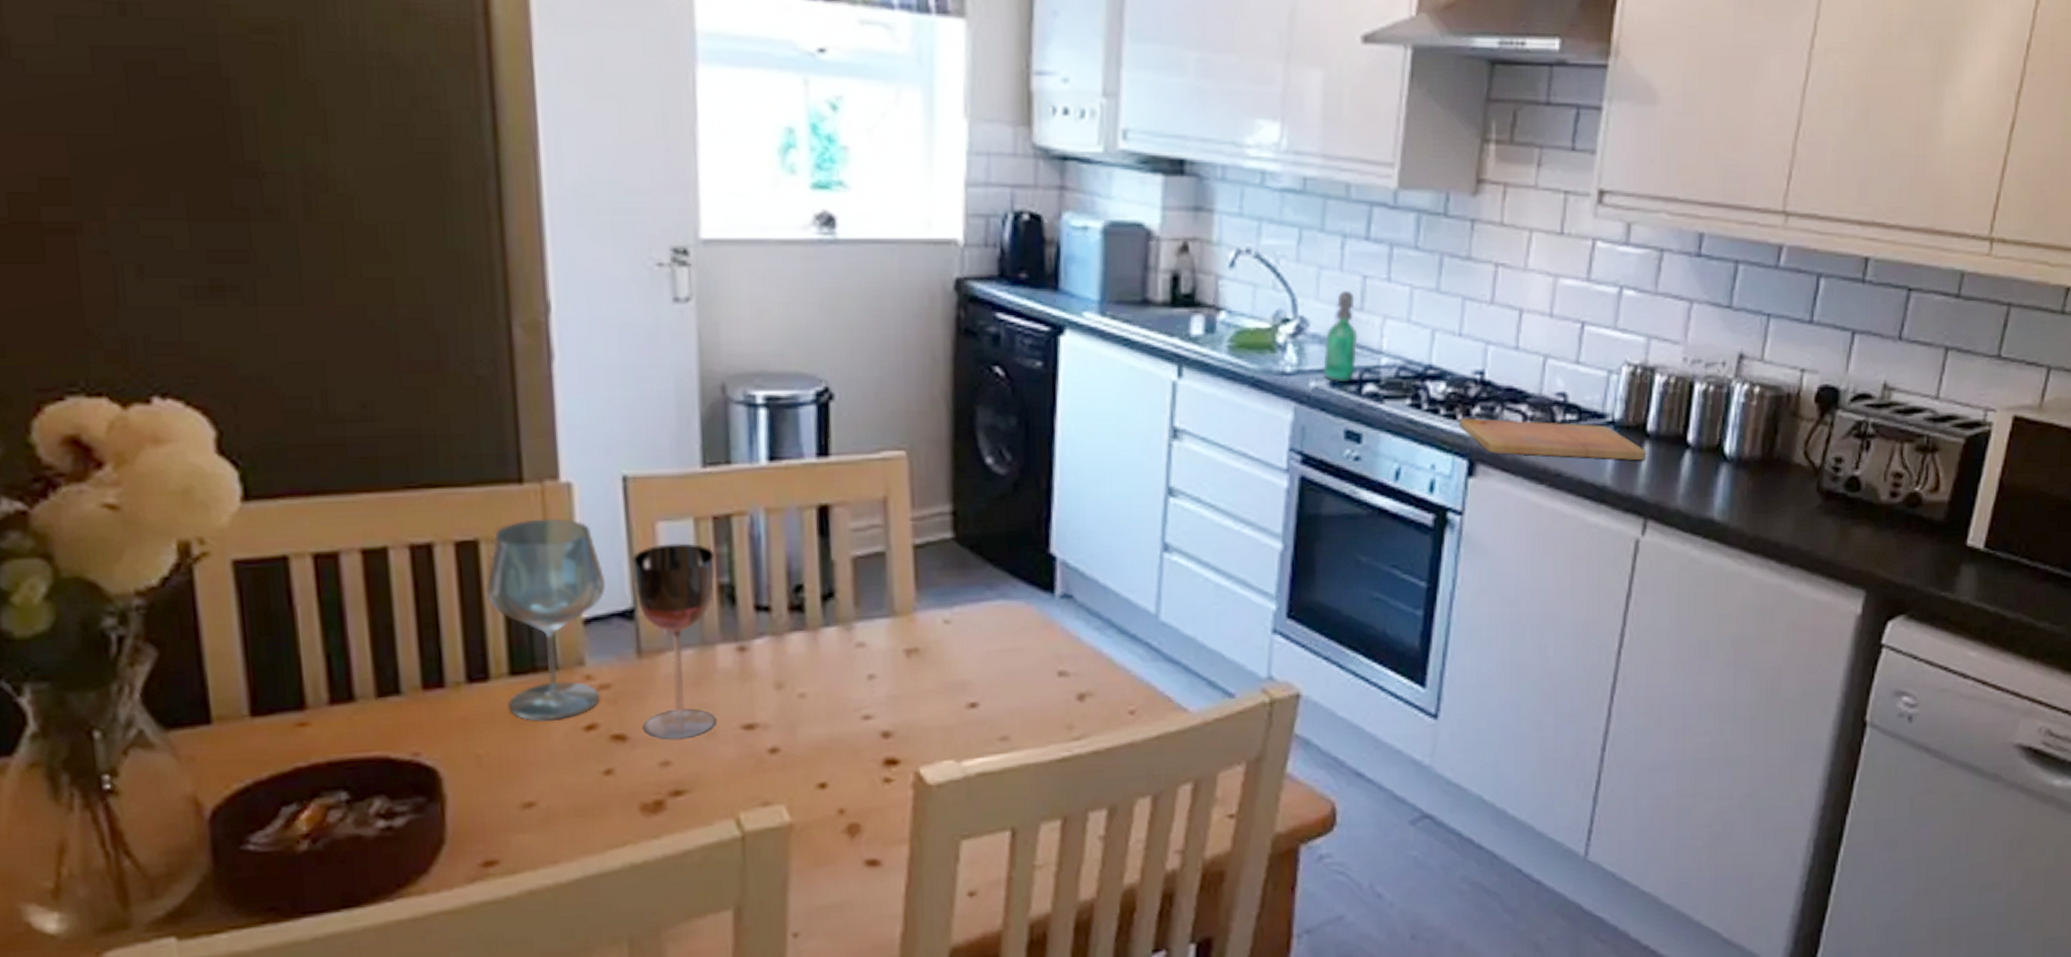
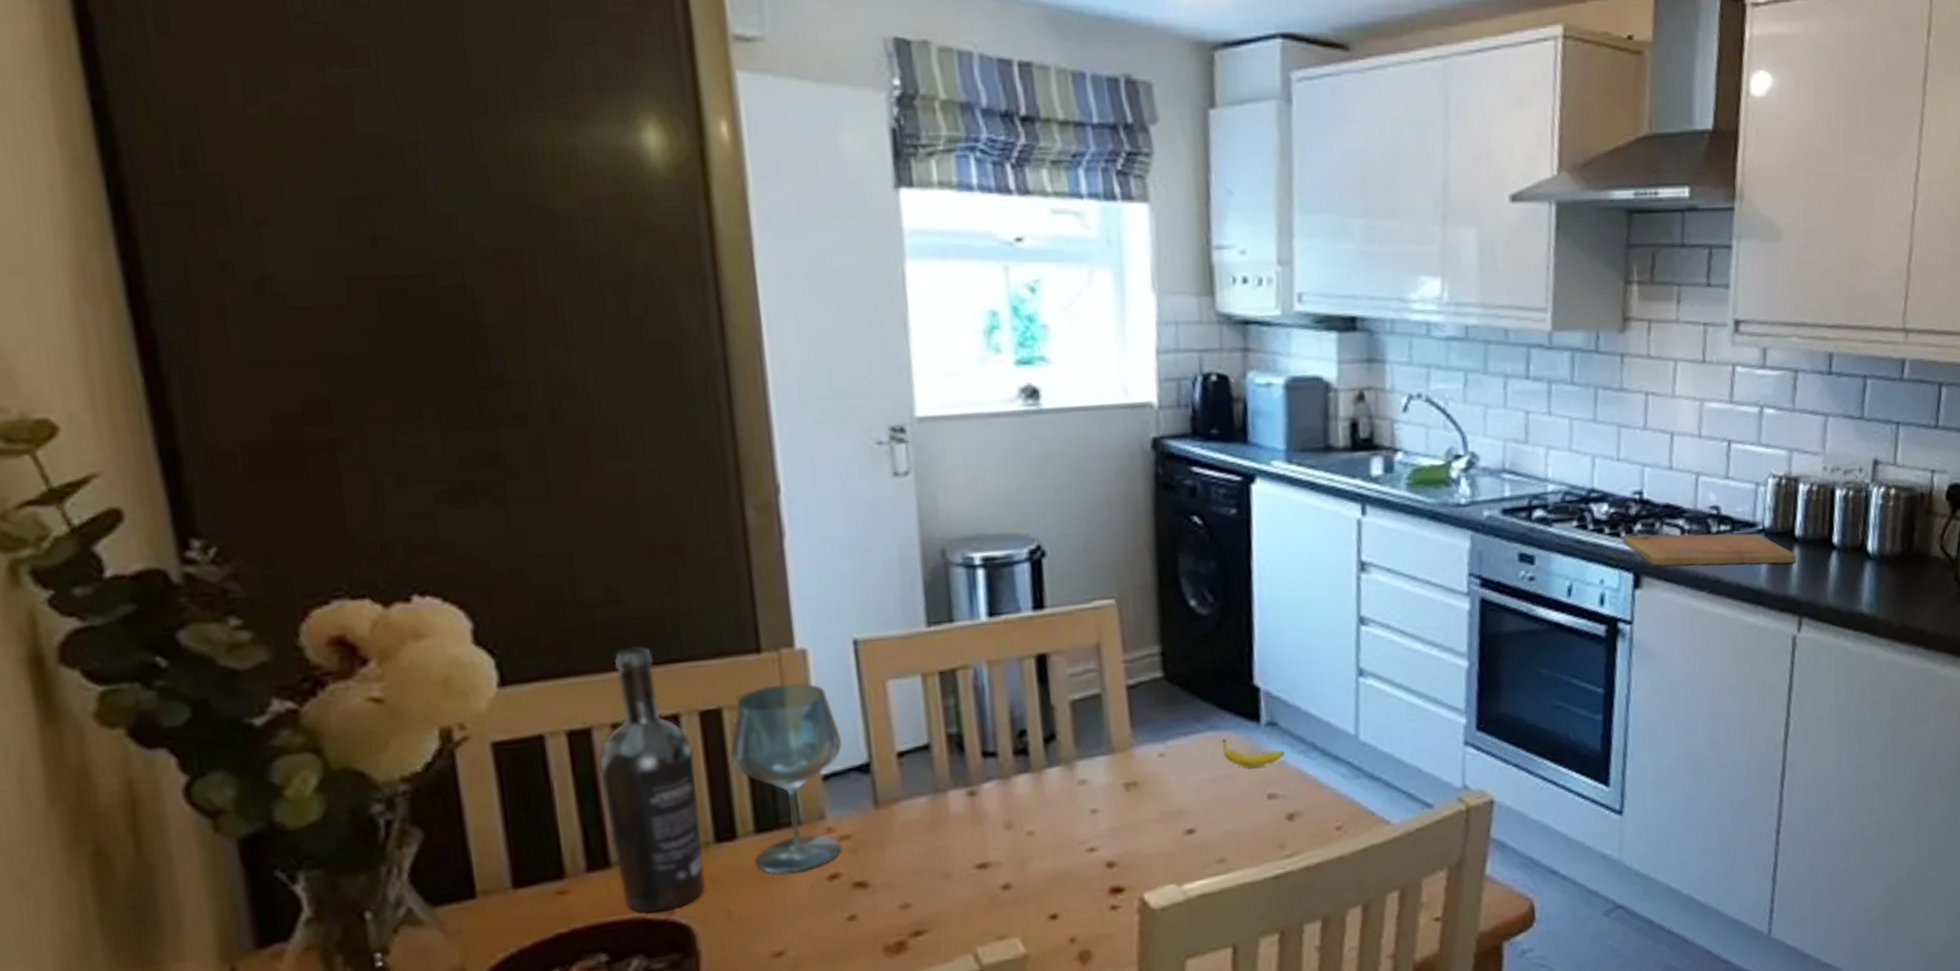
wine bottle: none [346,468,455,753] -> present [599,646,705,914]
wineglass: present [633,543,718,740] -> none [866,698,952,884]
fruit: none [1011,608,1078,642] -> present [1221,738,1284,768]
soap dispenser: present [1322,291,1358,383] -> none [1494,426,1525,511]

